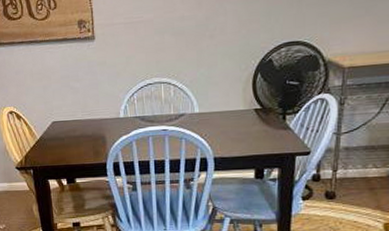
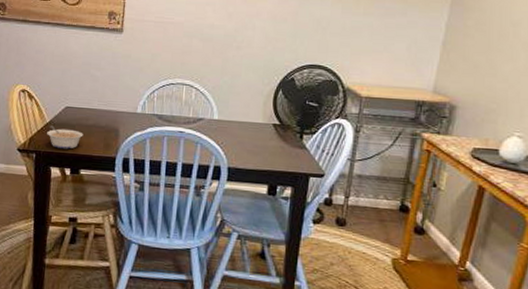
legume: none [39,141,73,162] -> present [47,125,83,149]

